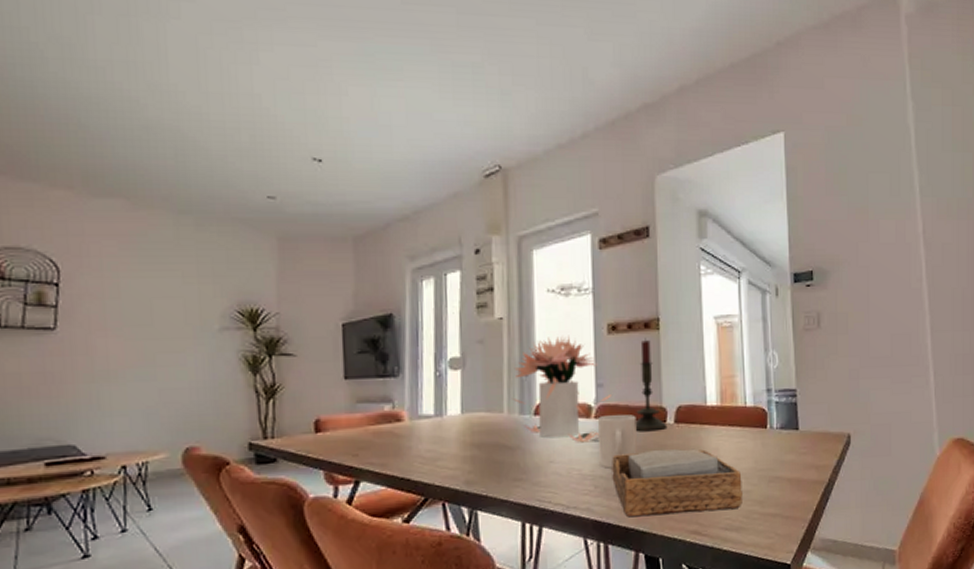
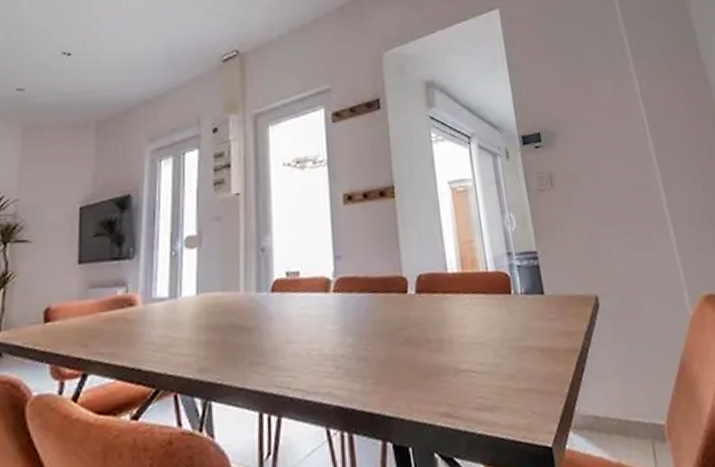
bouquet: present [513,335,611,443] -> none [250,207,350,320]
cup: present [598,415,637,469] -> none [337,286,379,347]
napkin holder: present [612,448,742,517] -> none [353,320,494,401]
candle: present [635,337,666,432] -> none [375,206,408,305]

